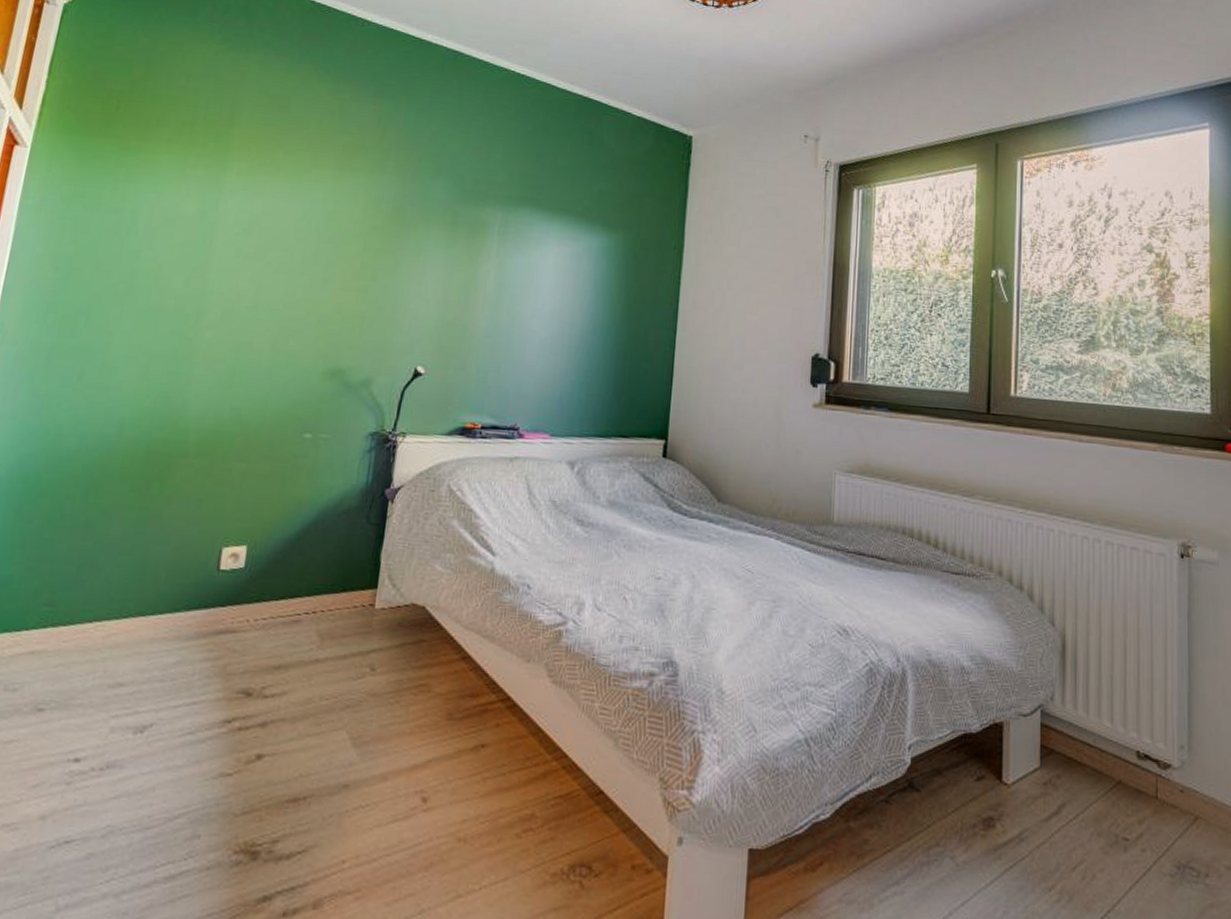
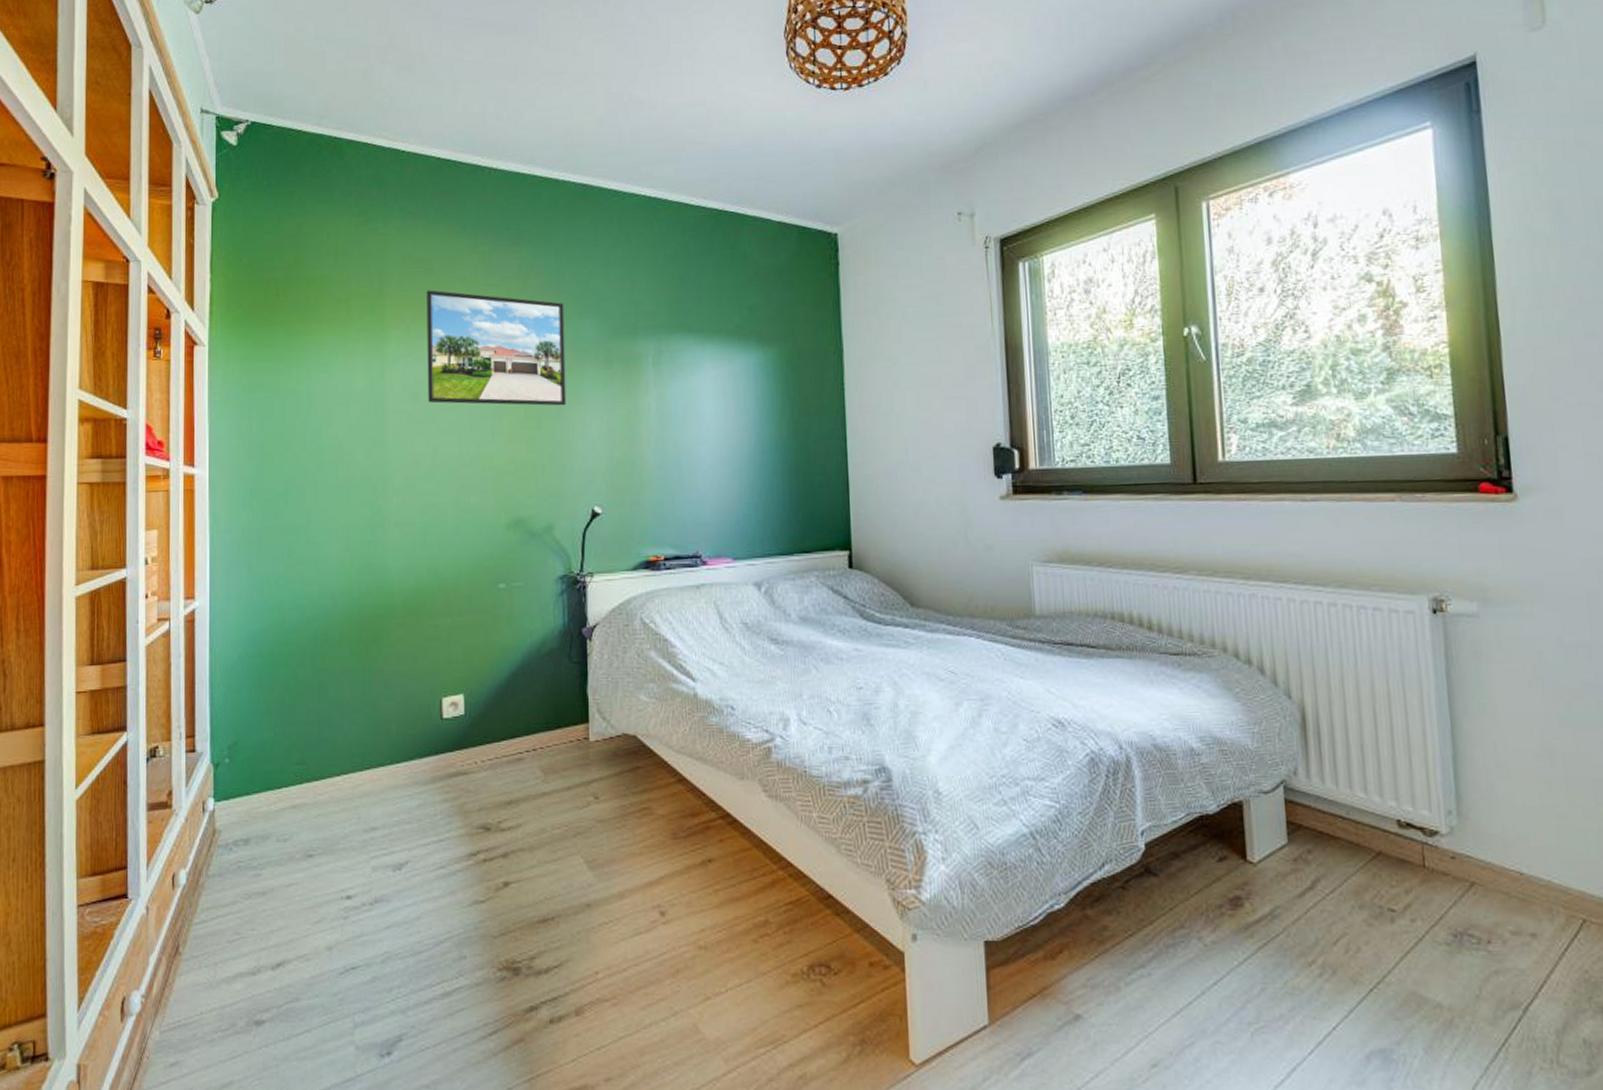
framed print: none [260,127,418,262] -> present [426,290,567,406]

